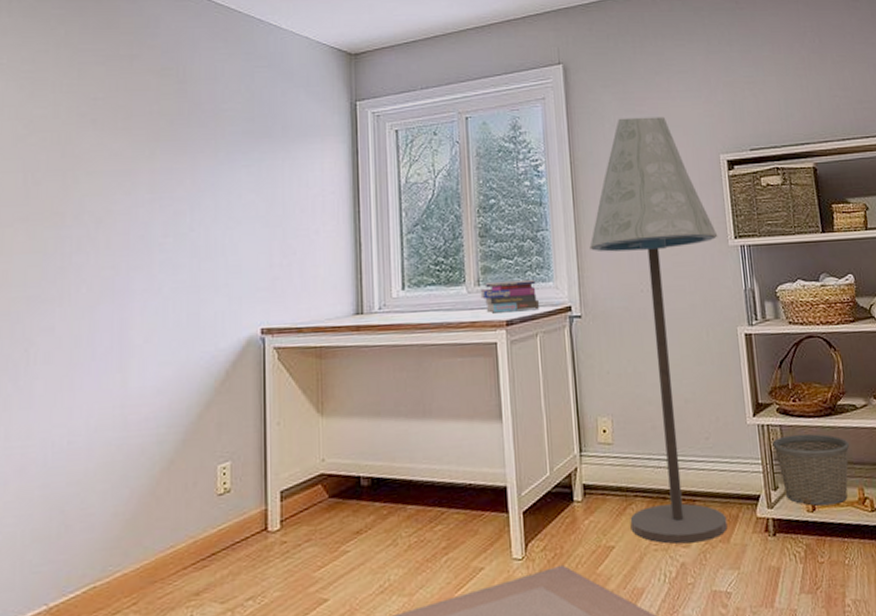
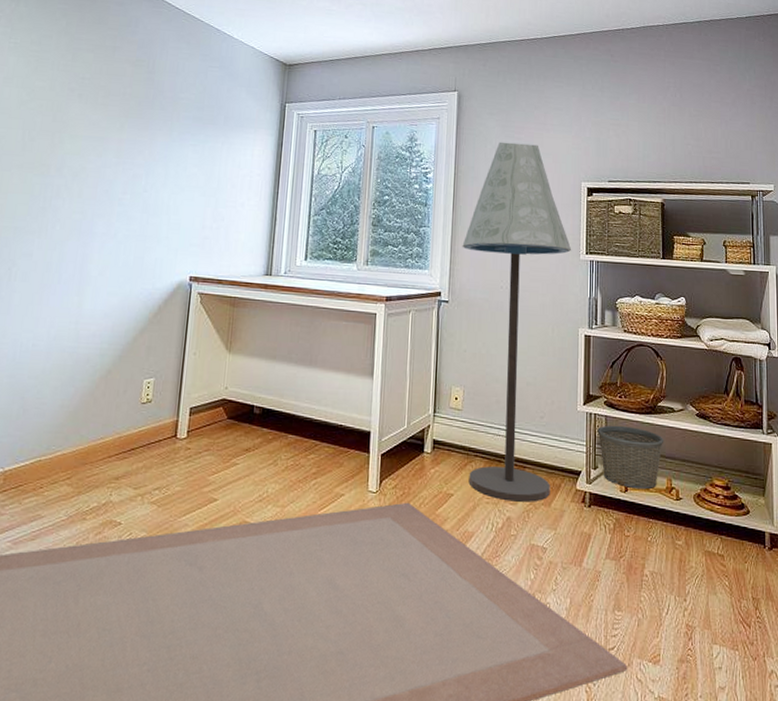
books: present [480,279,539,314] -> none [367,264,415,291]

